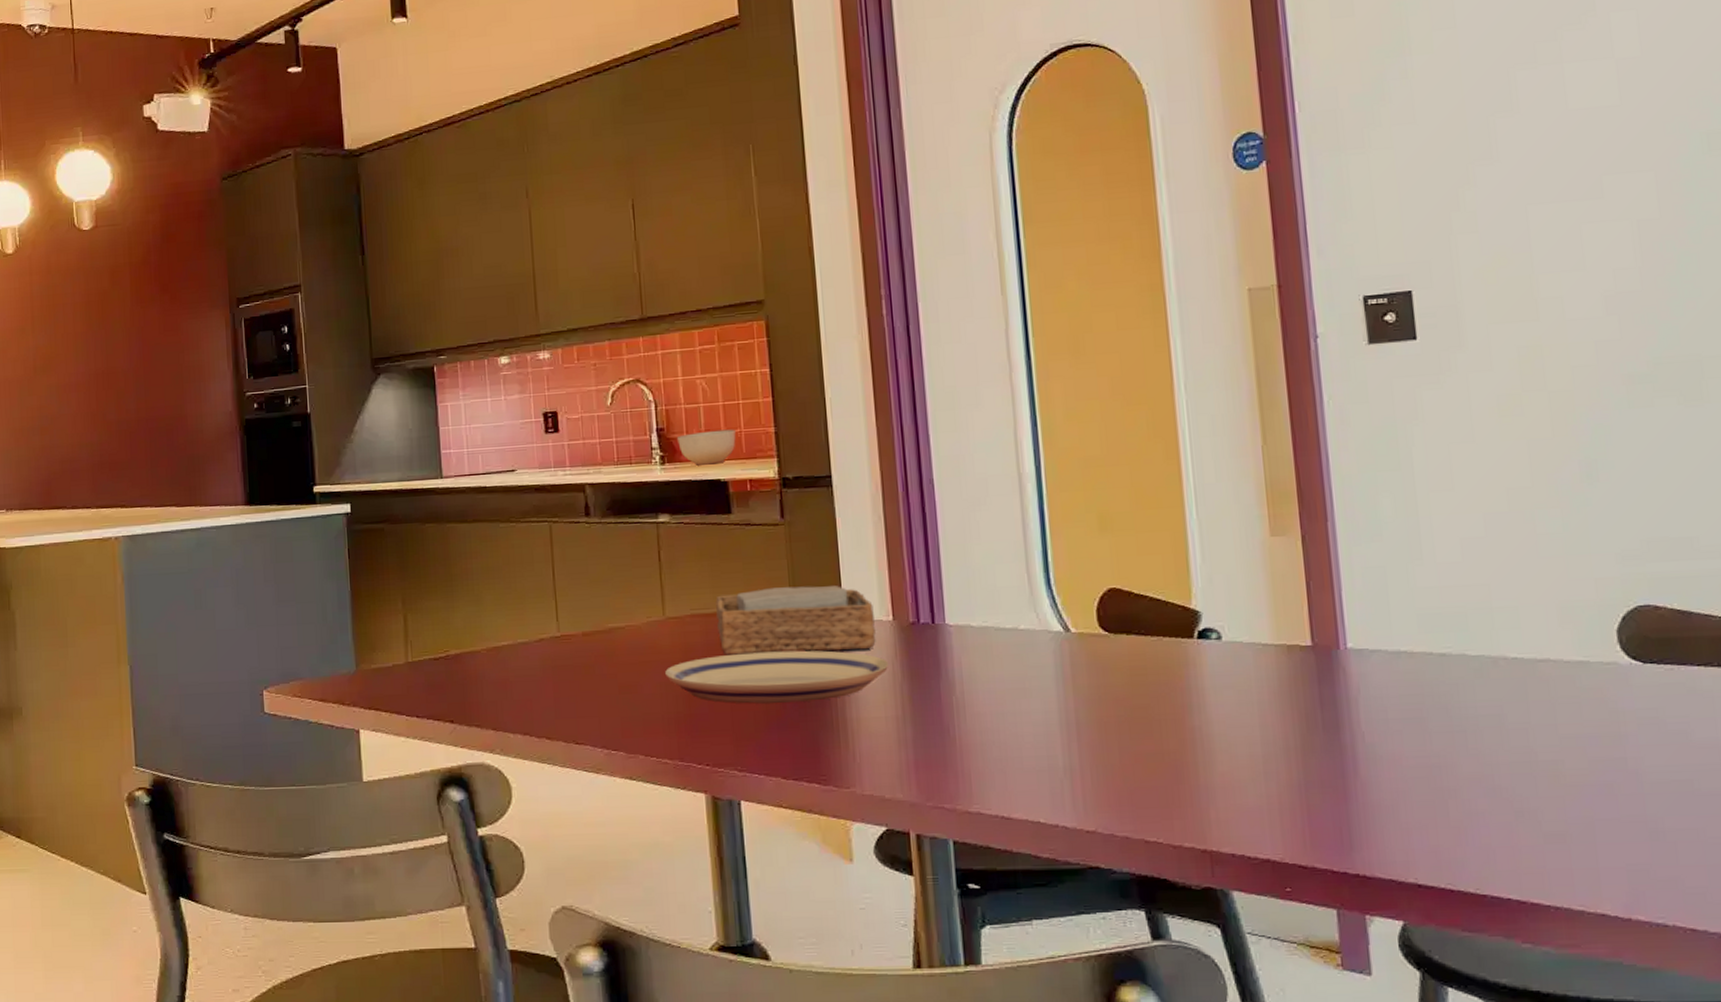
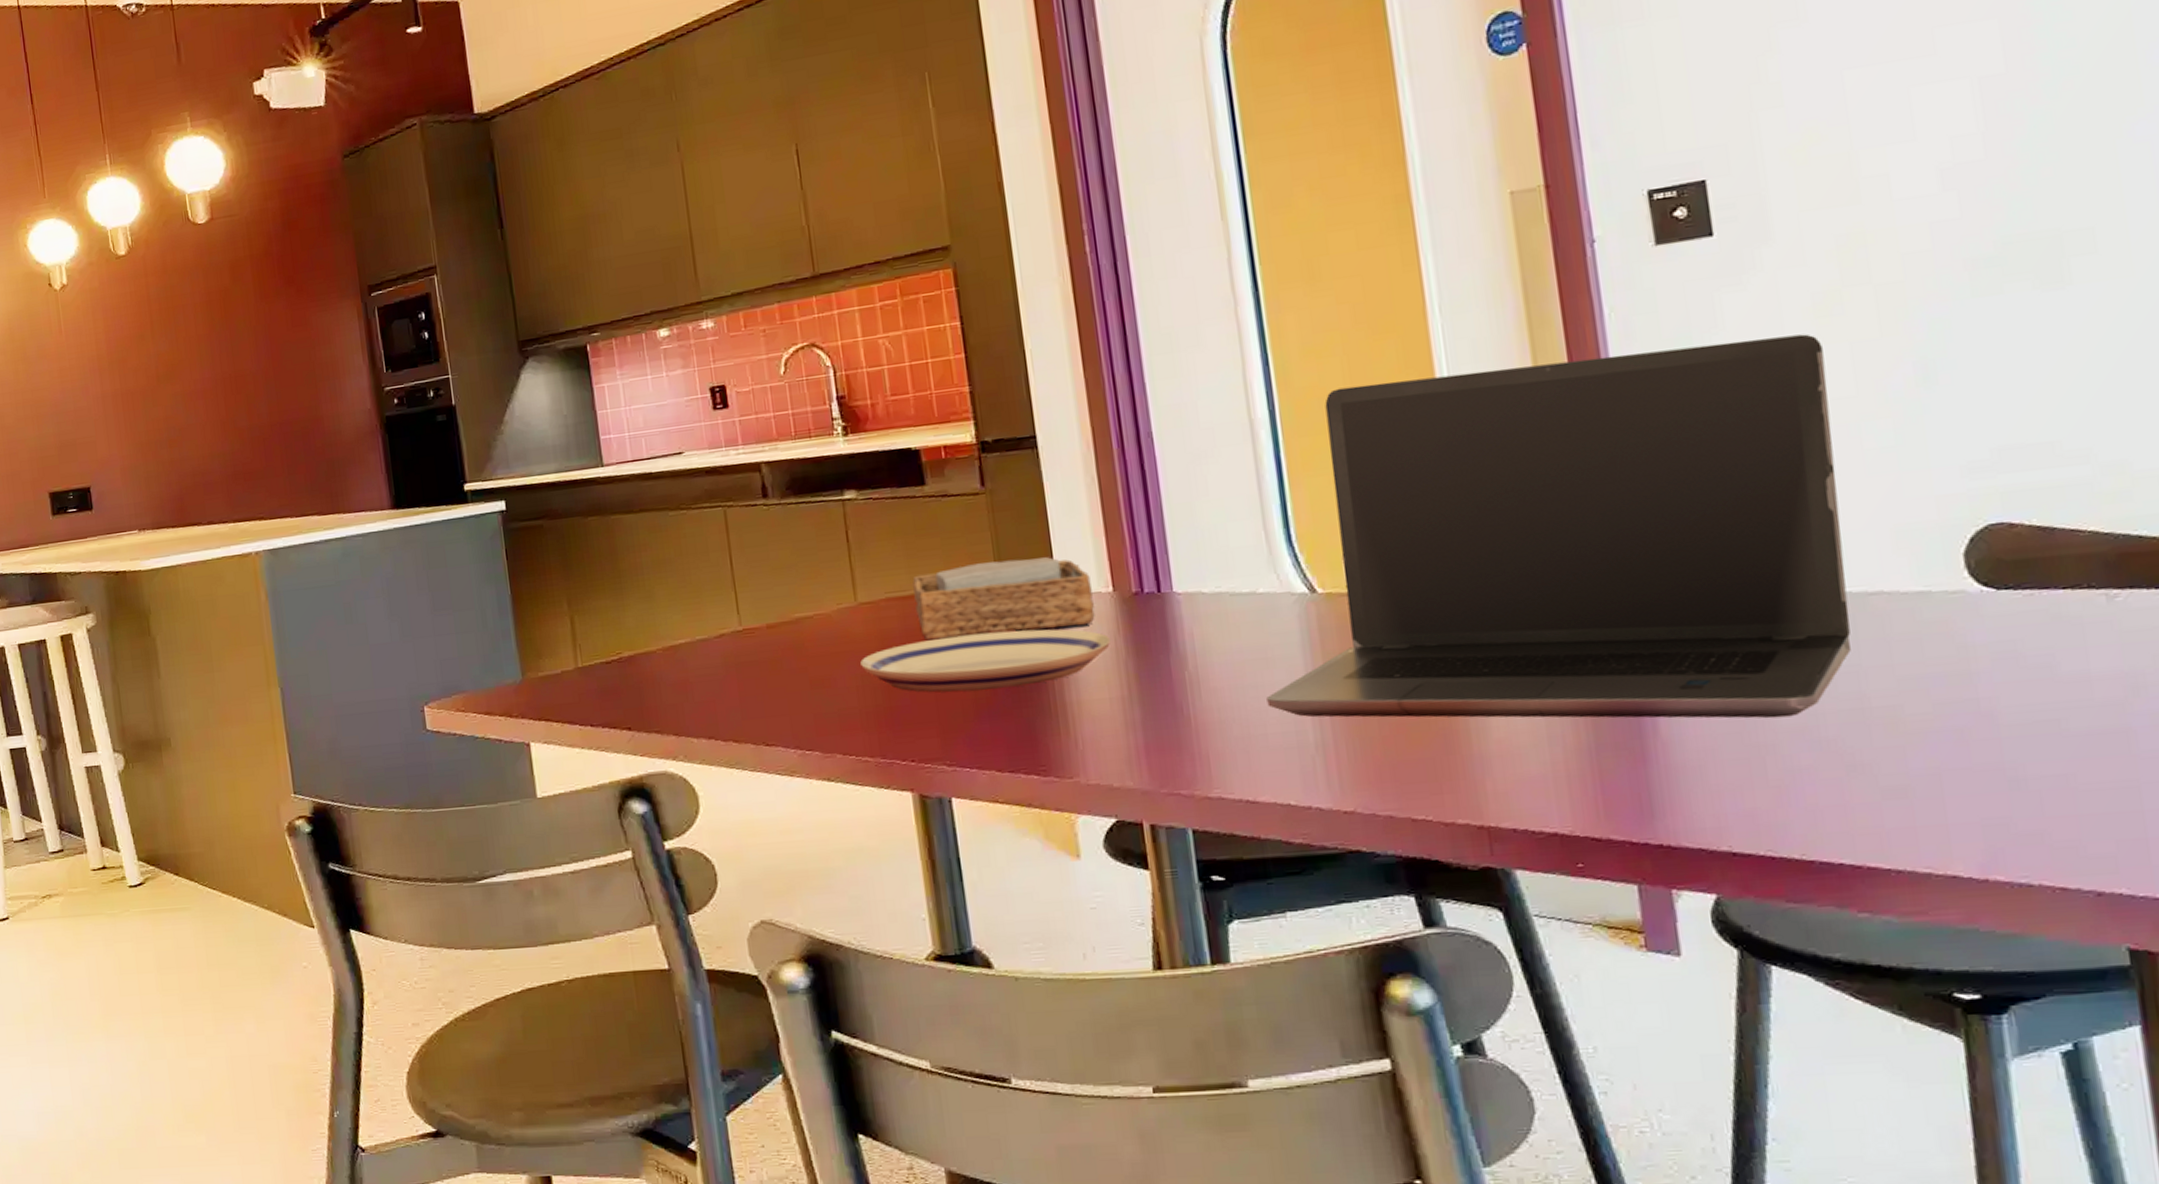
bowl: present [676,429,737,465] -> none [859,391,927,434]
laptop computer: none [1023,430,1522,766] -> present [1266,333,1851,718]

